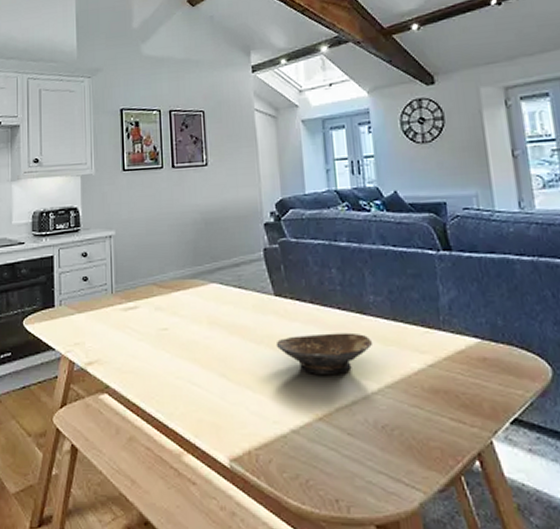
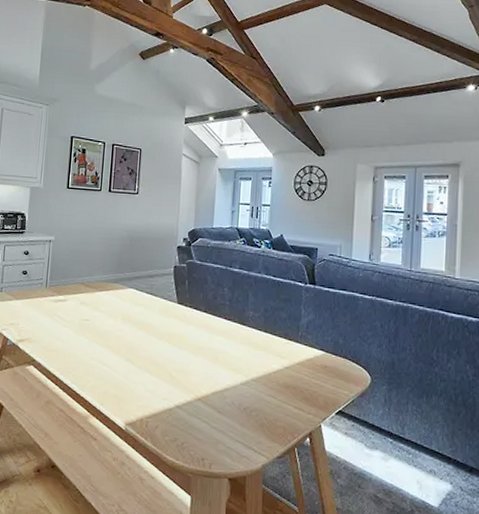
bowl: present [275,332,373,376] -> none [173,335,247,368]

